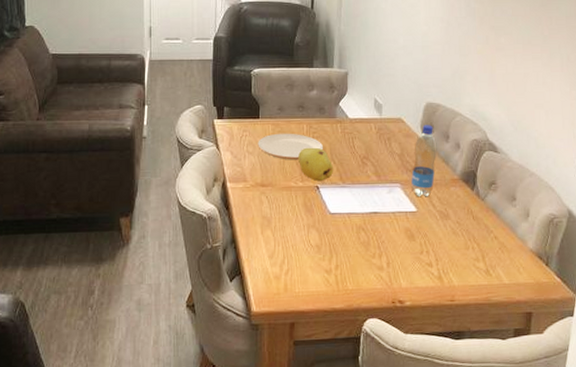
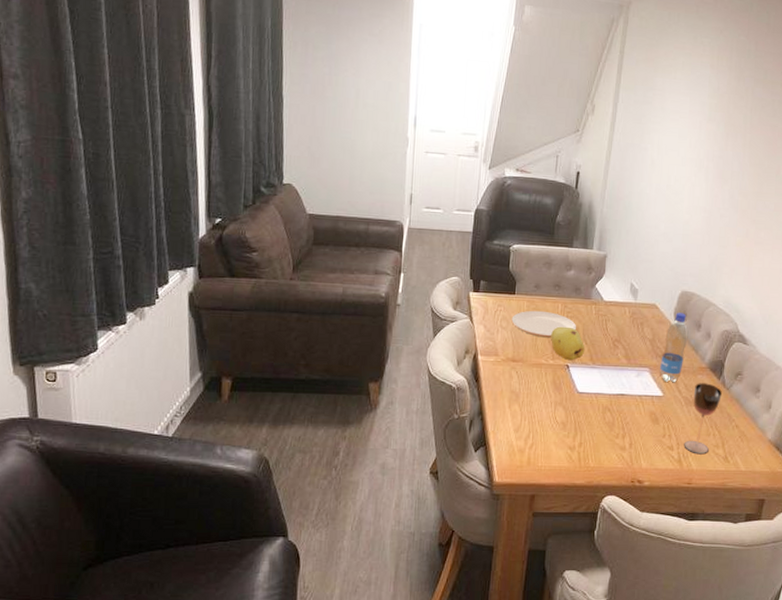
wineglass: none [443,195,477,270] -> present [684,383,722,455]

